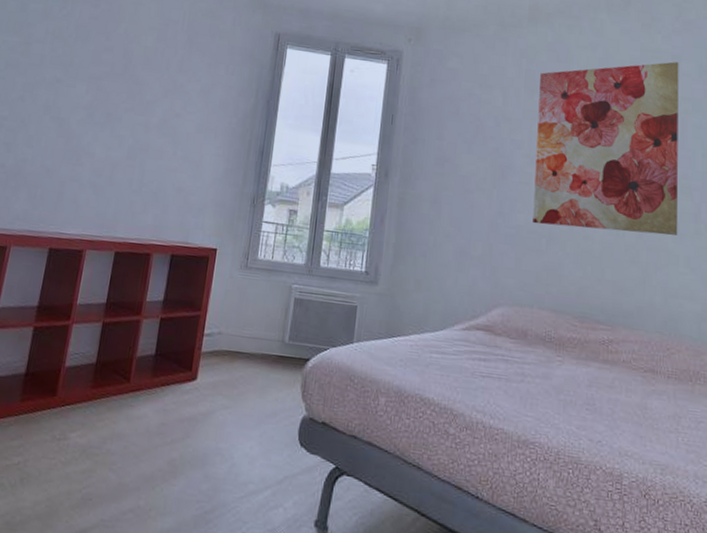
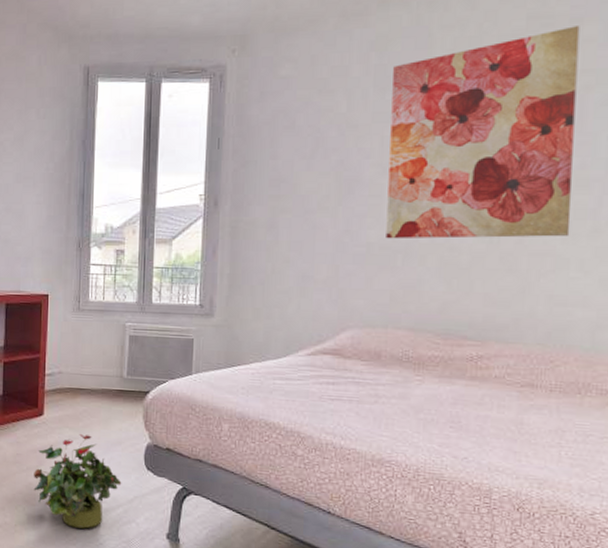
potted plant: none [175,403,273,515] -> present [33,434,122,529]

